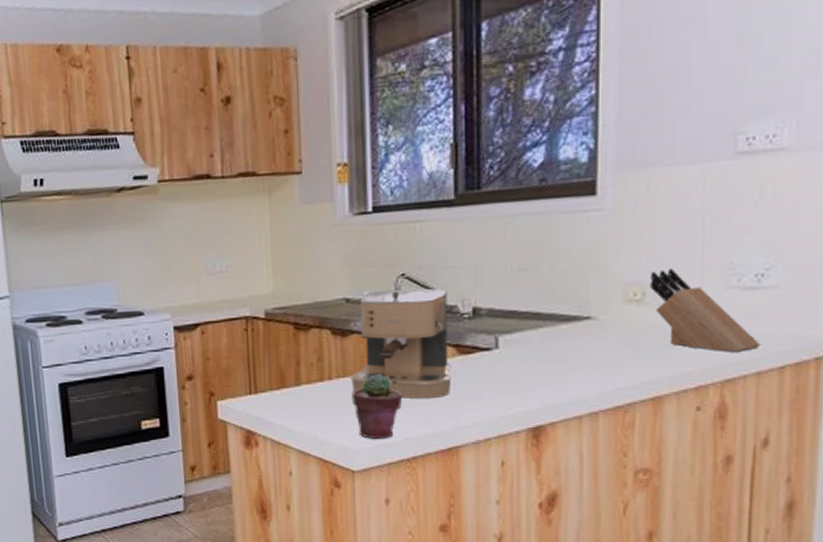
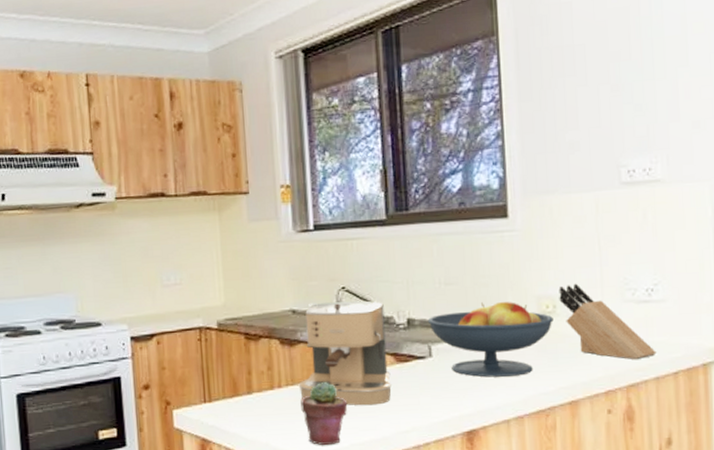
fruit bowl: none [495,289,641,371] -> present [427,302,553,378]

